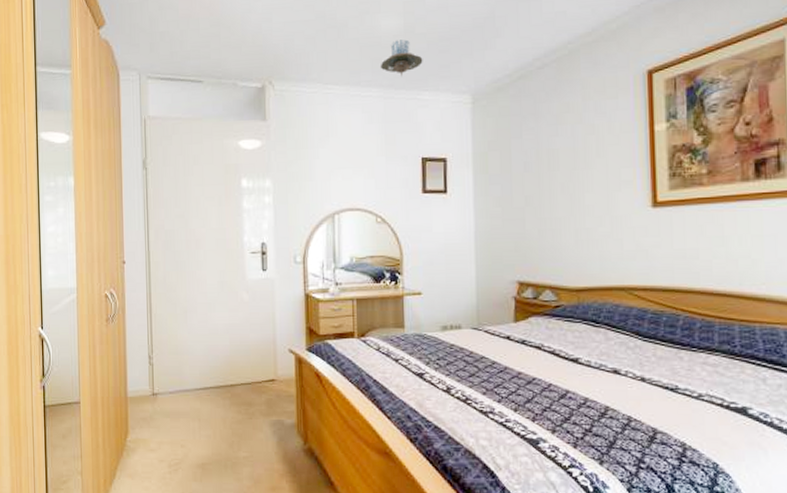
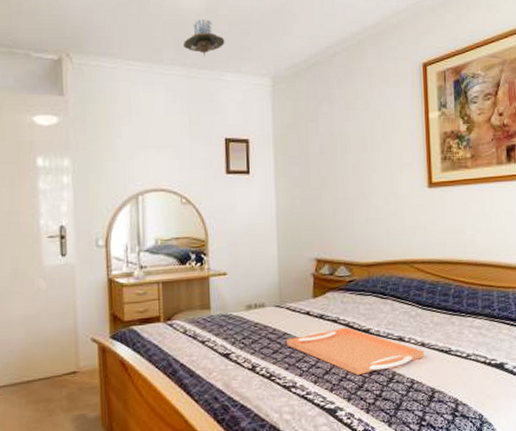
serving tray: none [484,355,644,406] -> present [287,327,424,375]

